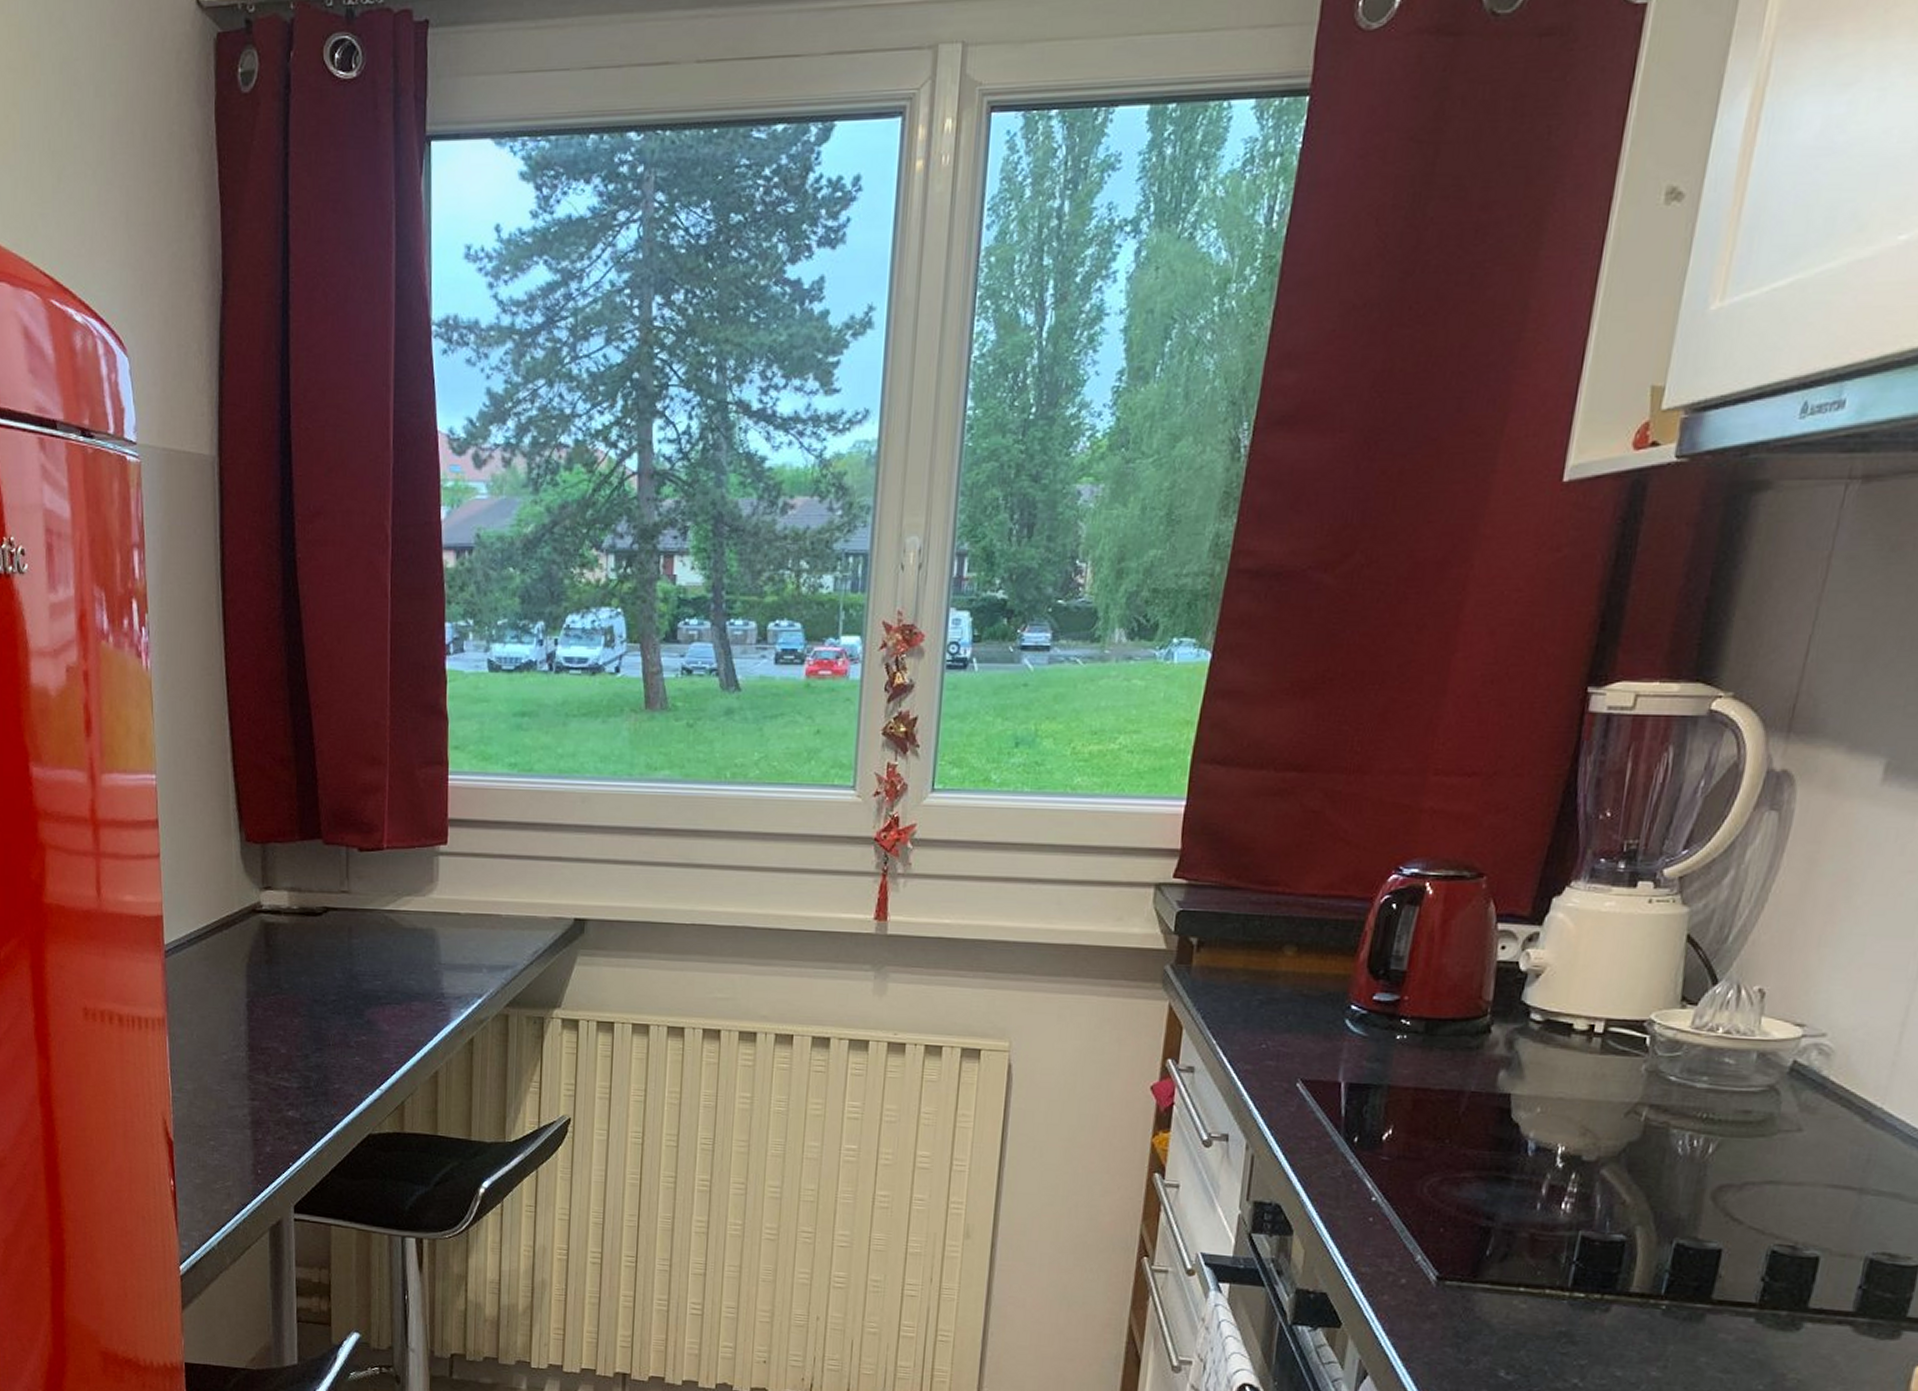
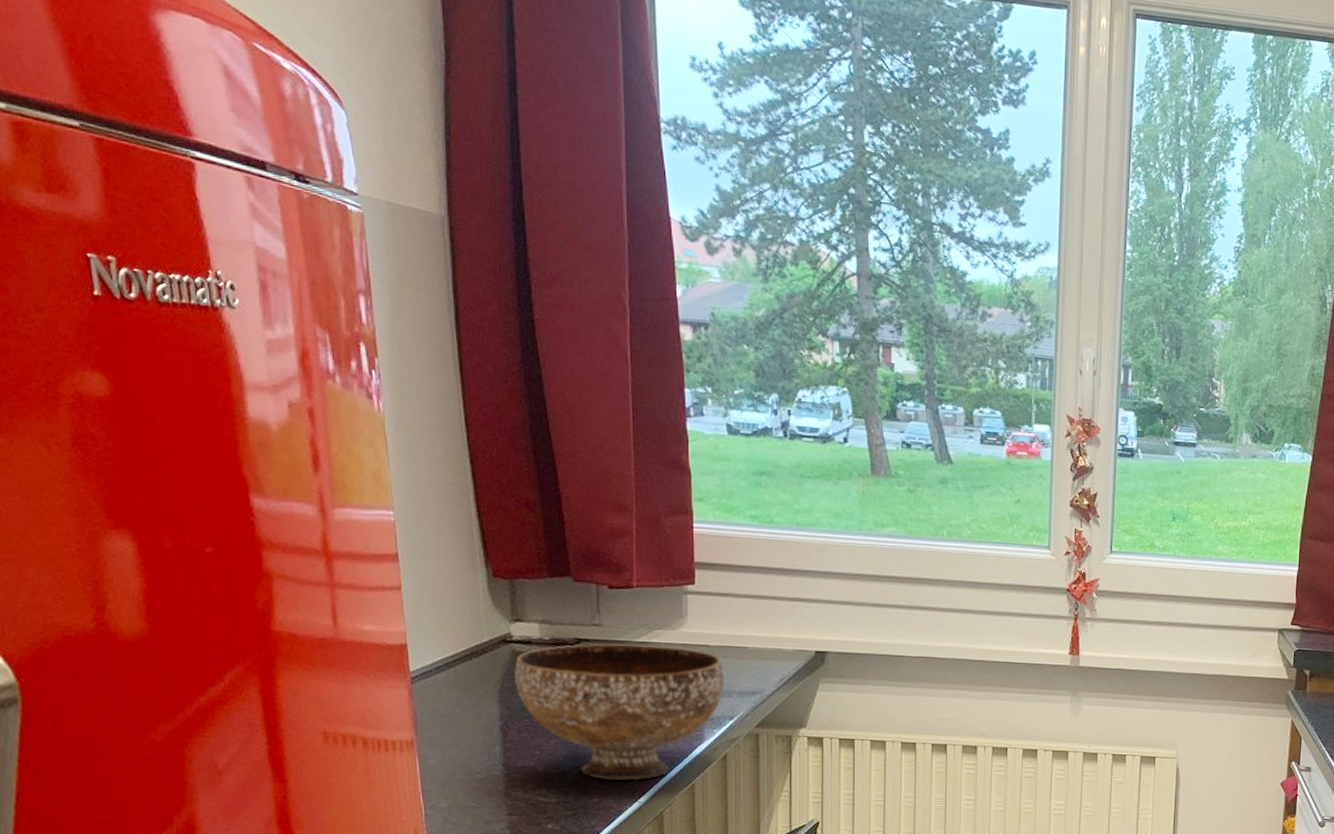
bowl: none [262,912,475,1065] -> present [514,643,725,780]

